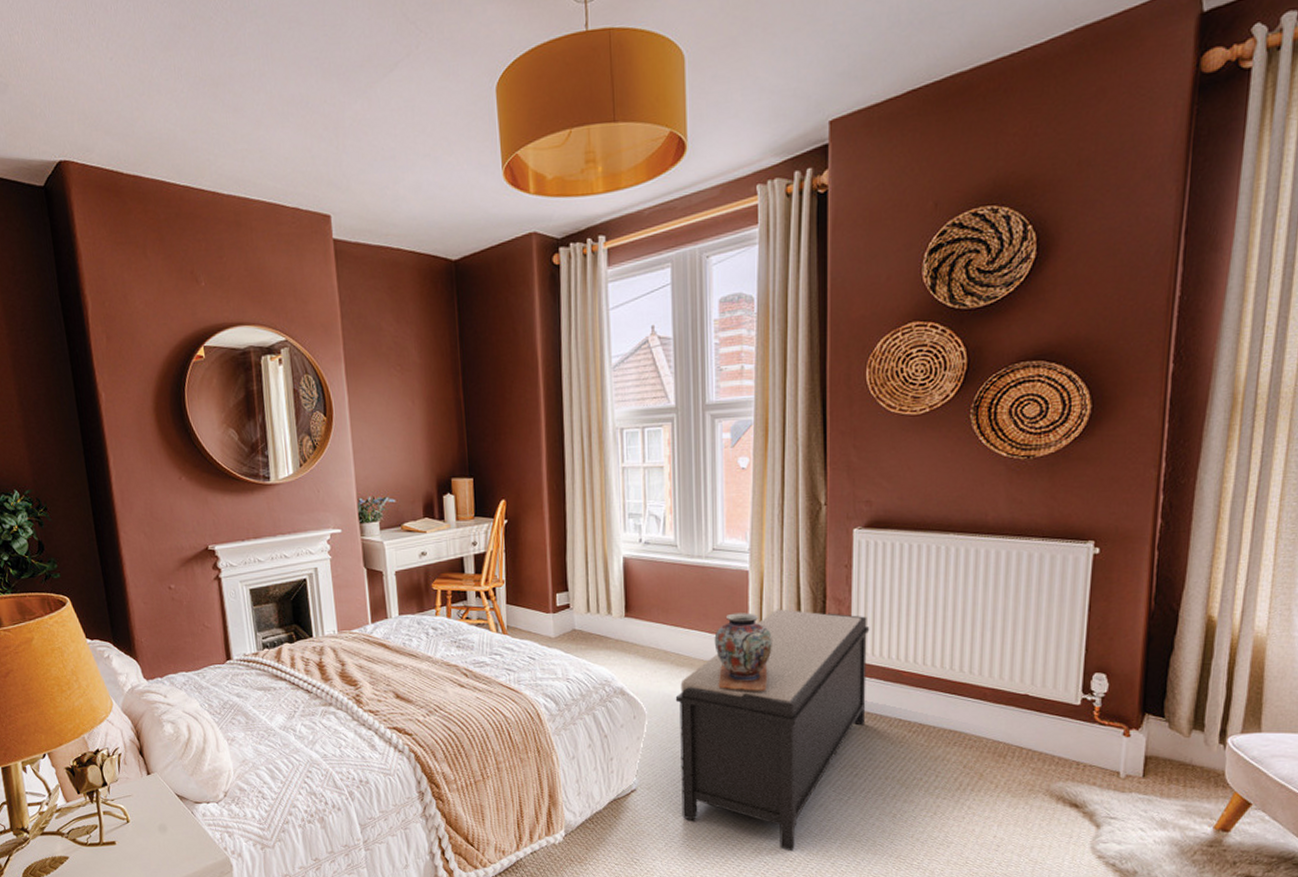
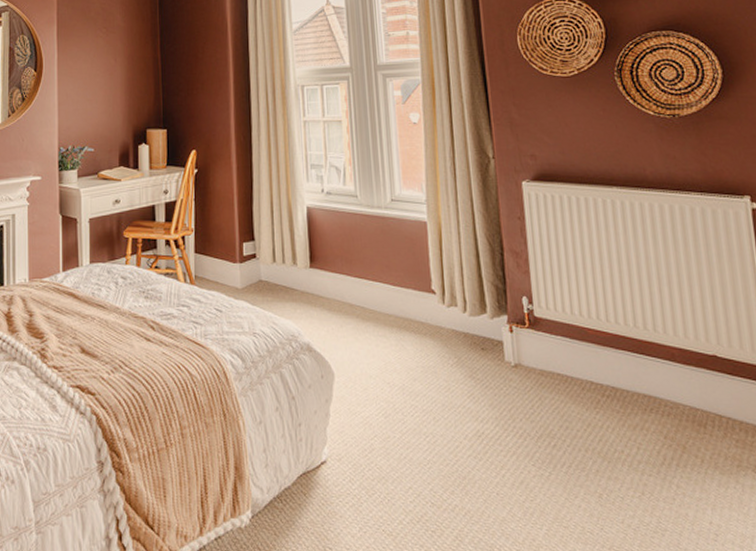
bench: present [675,609,870,851] -> none [362,261,557,538]
decorative vase: present [714,613,772,691] -> none [398,264,456,349]

